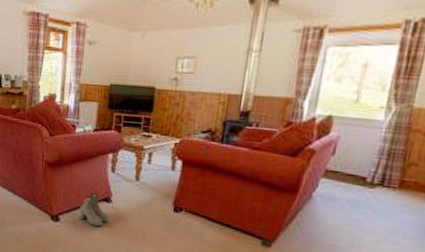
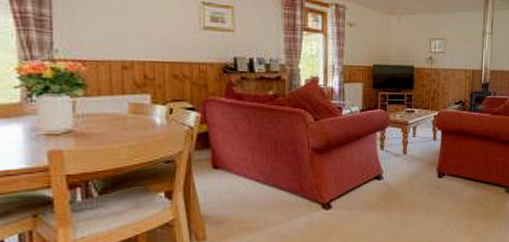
boots: present [79,193,109,227] -> none [351,173,381,206]

